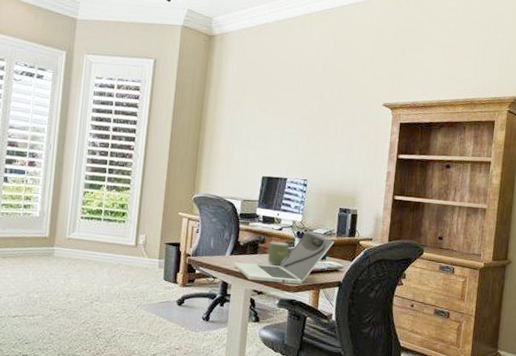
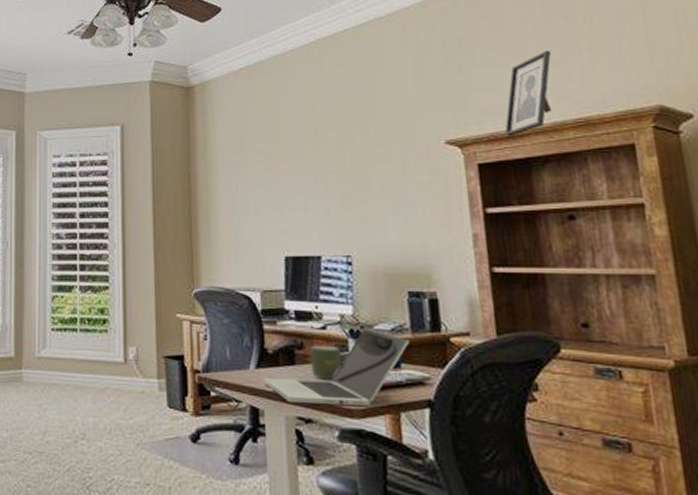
picture frame: none [421,47,461,106] -> present [505,50,552,137]

